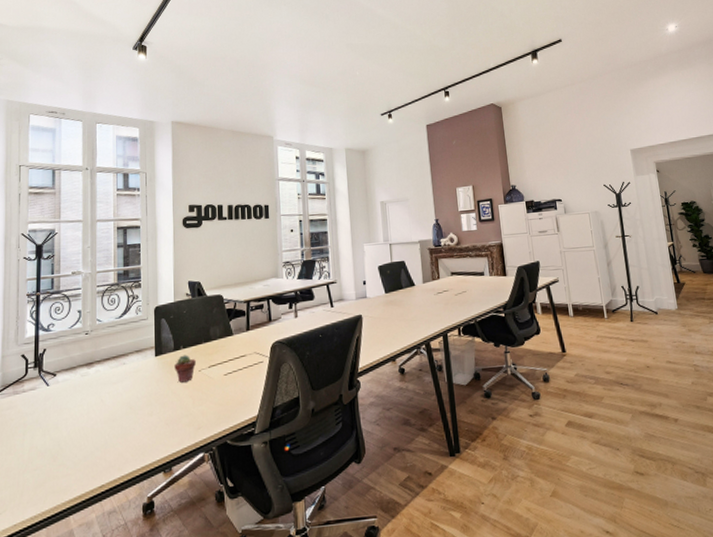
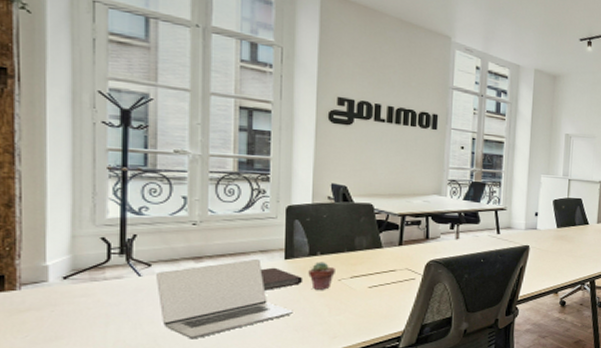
laptop: none [60,358,164,441] -> present [157,258,293,339]
notebook: none [136,365,171,388] -> present [260,267,303,290]

